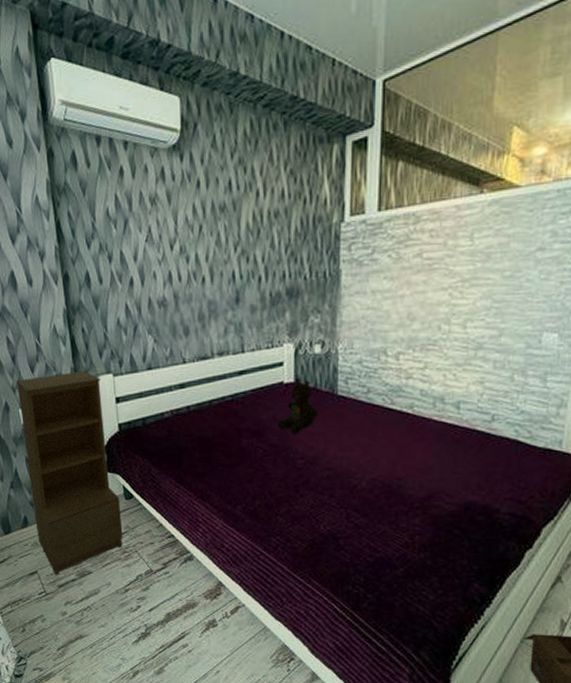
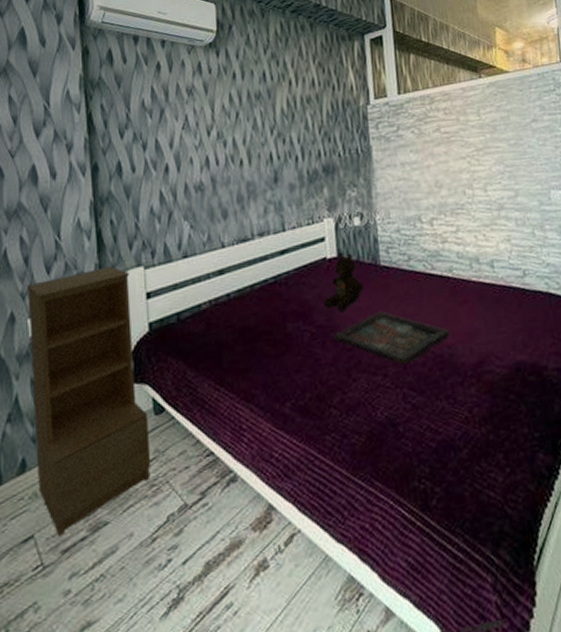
decorative tray: none [285,438,402,488] -> present [333,311,451,364]

